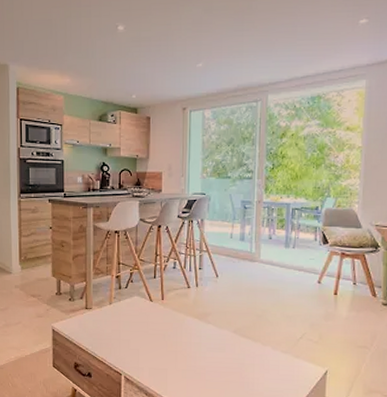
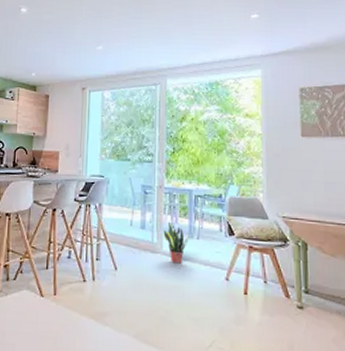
potted plant: none [261,233,288,270] -> present [163,221,192,264]

